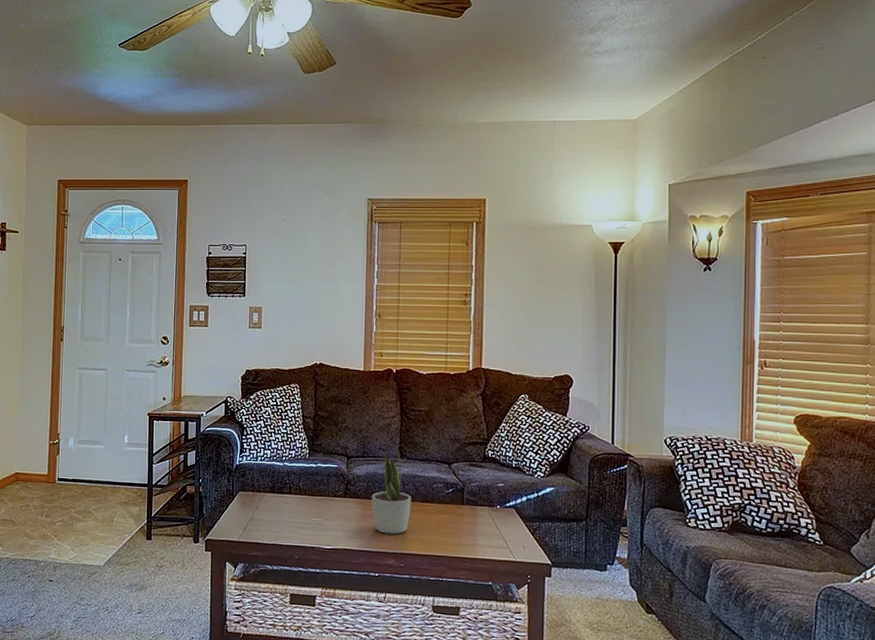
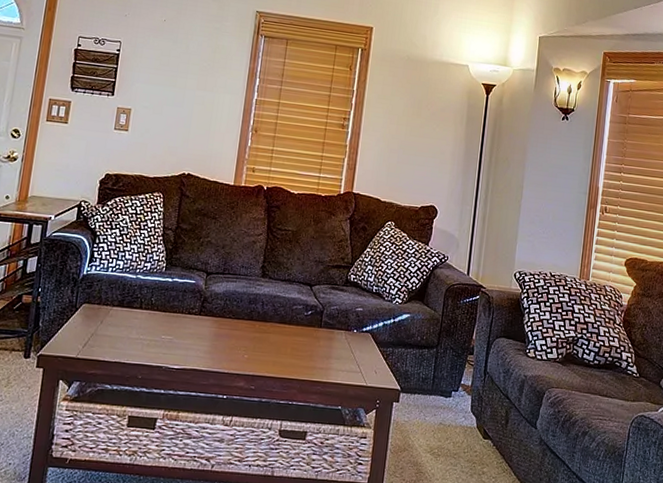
potted plant: present [372,445,412,535] -> none [227,264,270,356]

